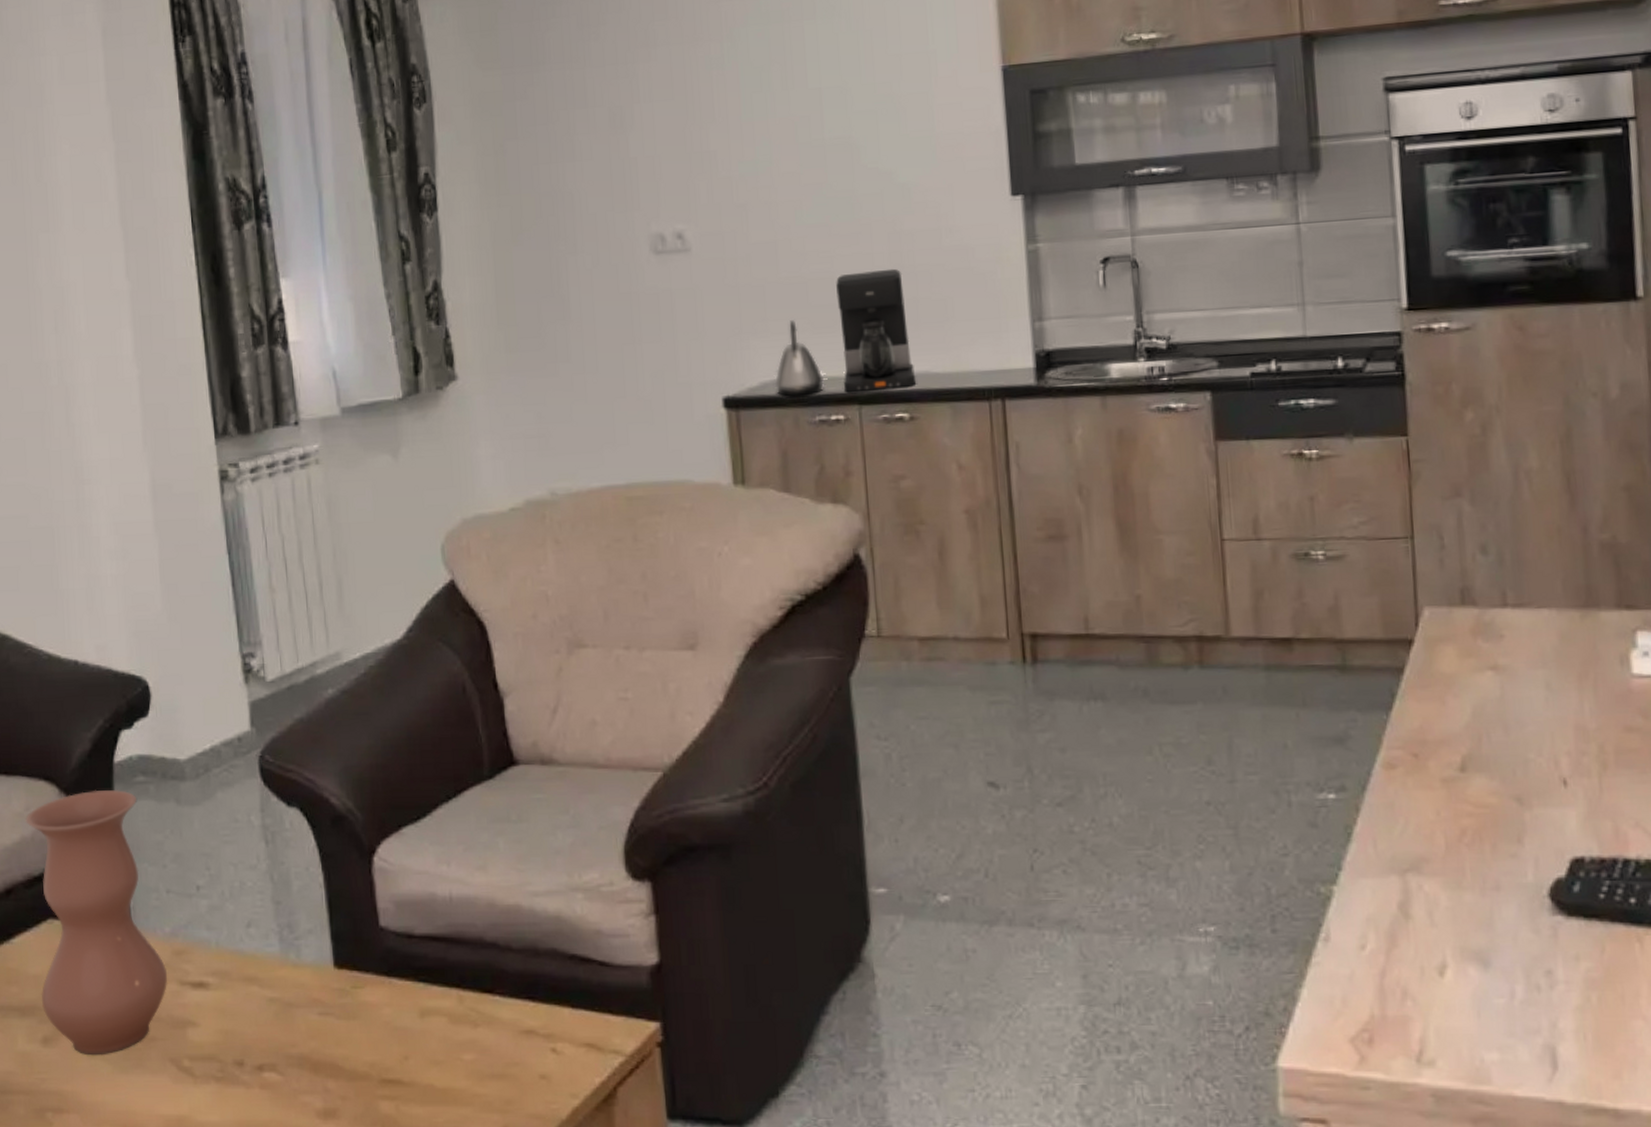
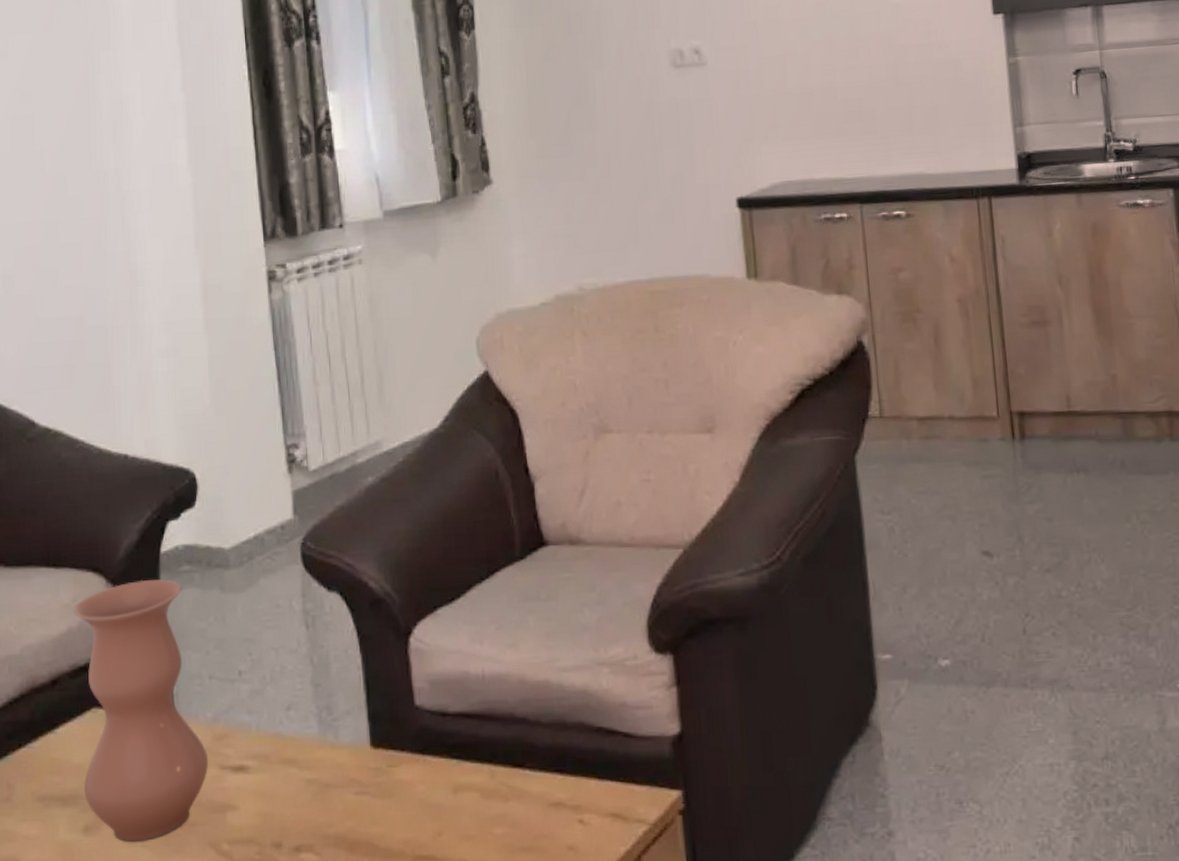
kettle: present [775,320,824,399] -> none [784,127,828,199]
coffee maker: present [836,268,915,395] -> none [838,80,911,194]

